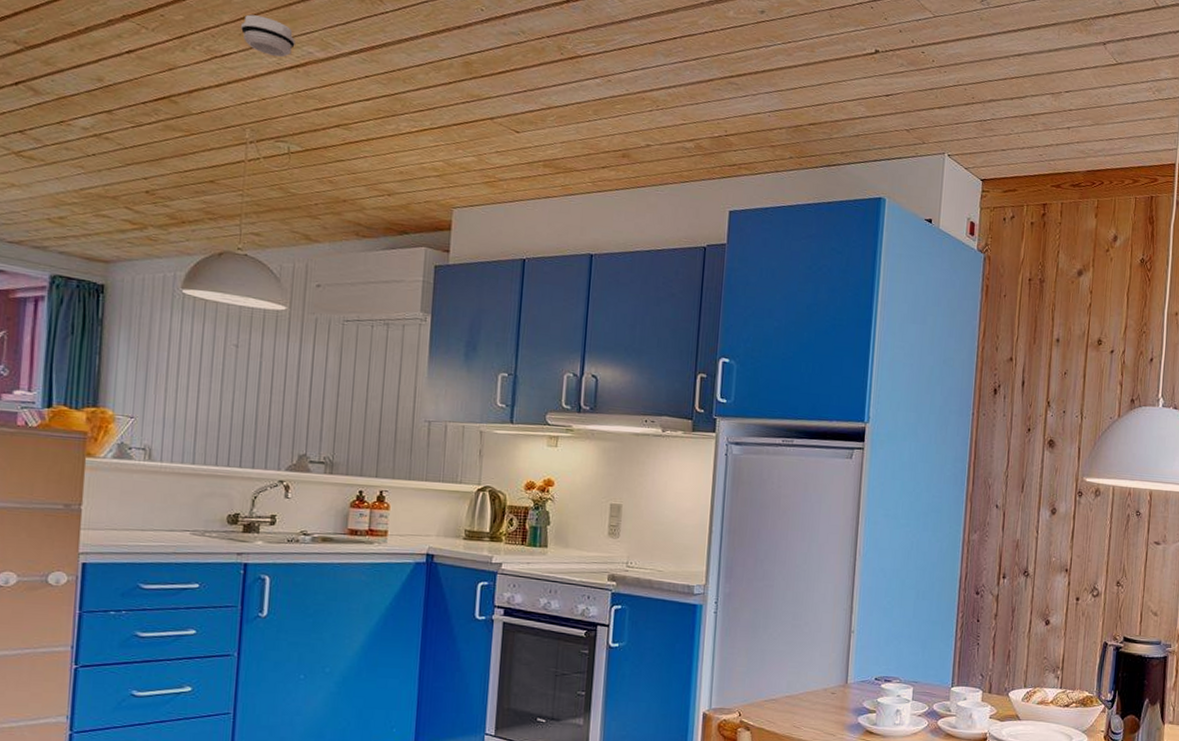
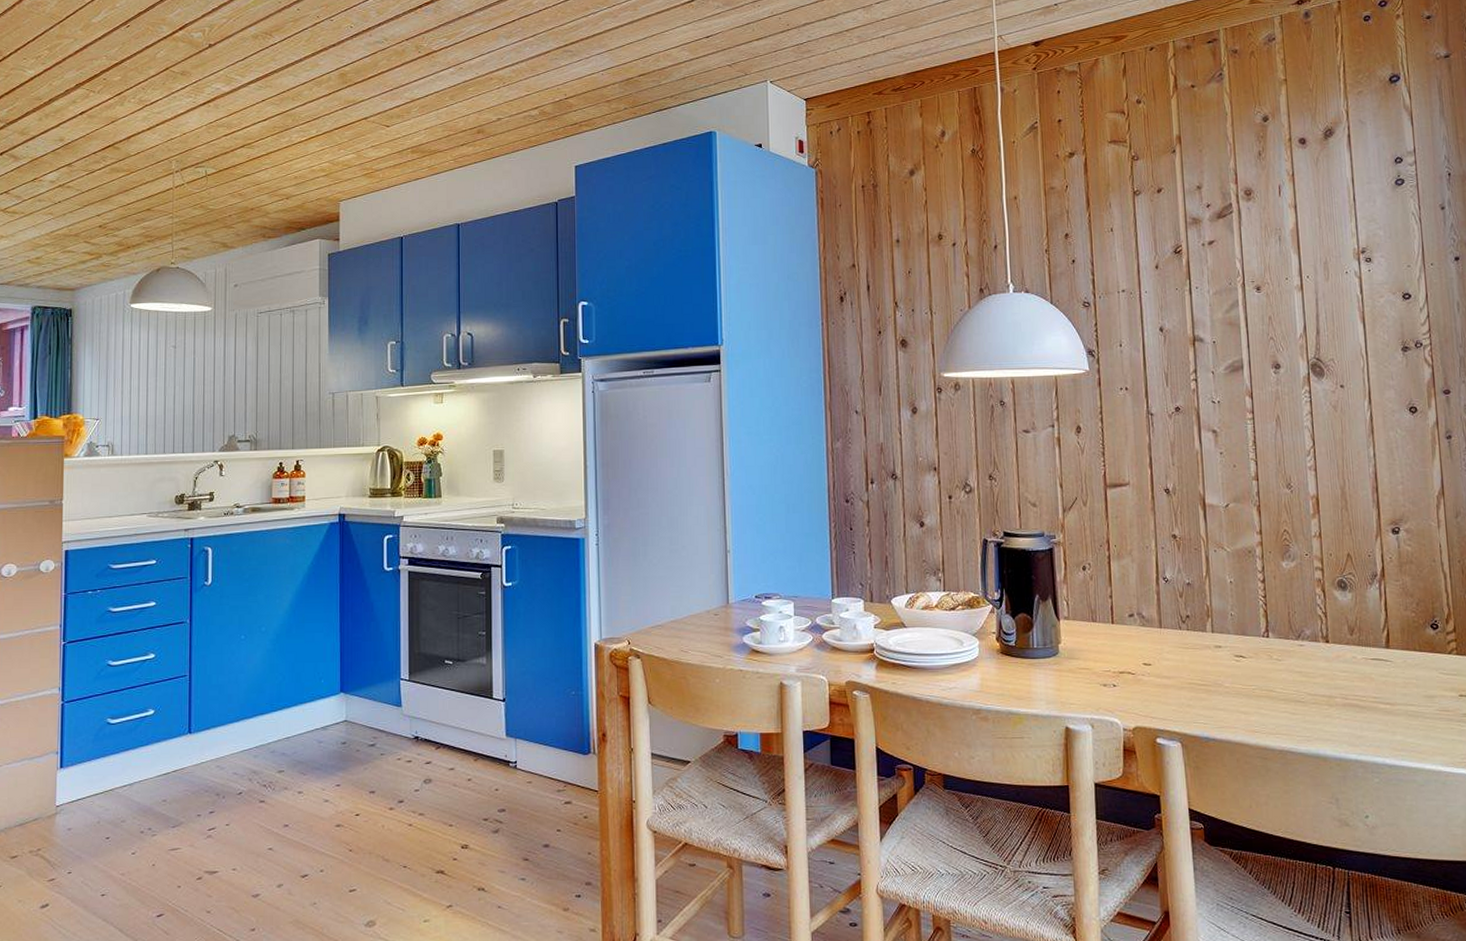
smoke detector: present [240,14,295,58] -> none [163,65,206,97]

